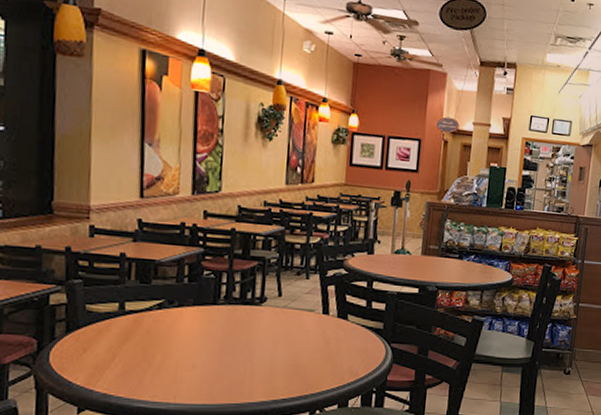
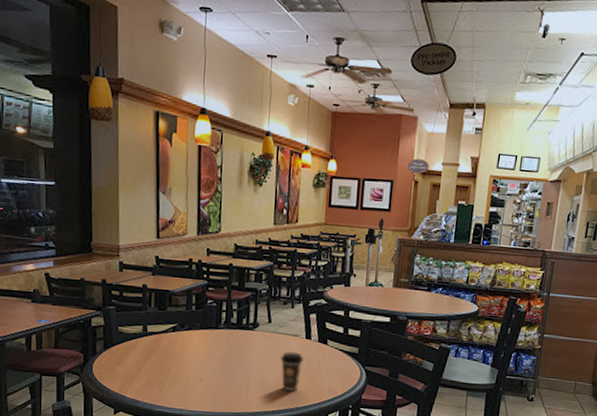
coffee cup: none [292,329,320,375] -> present [280,351,304,391]

